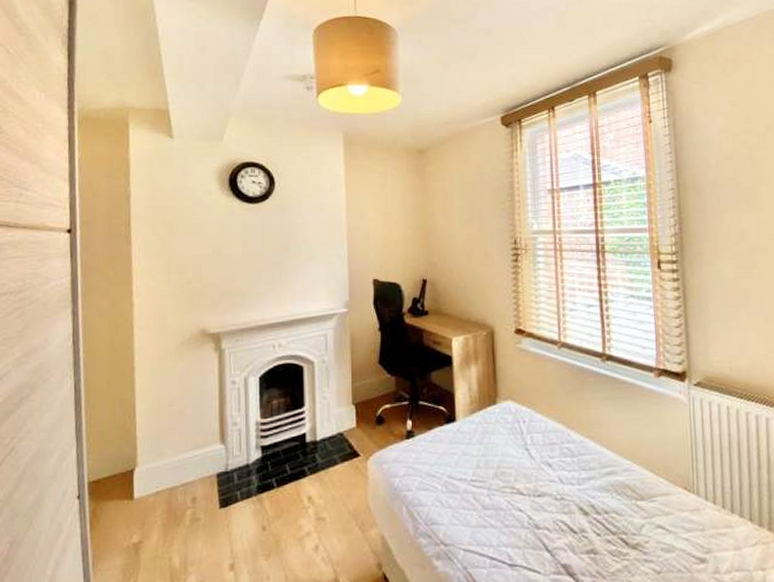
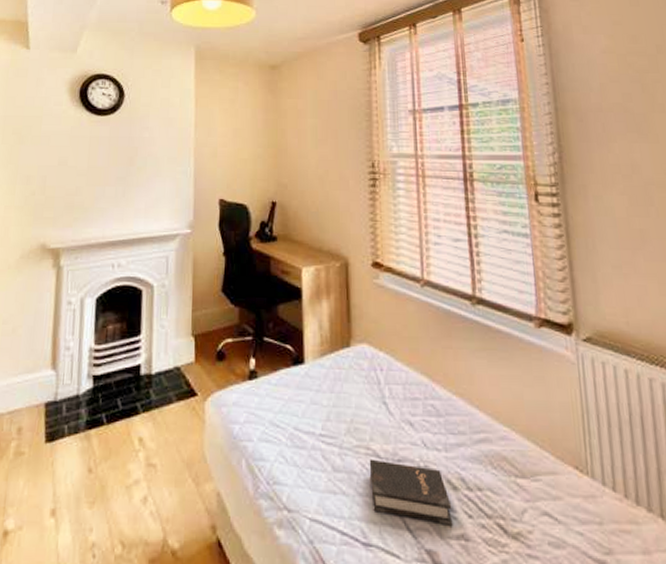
hardback book: none [514,496,584,544] -> present [369,459,453,525]

